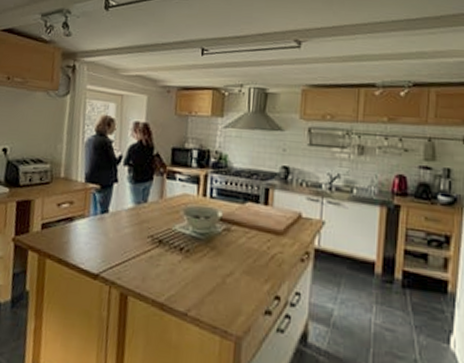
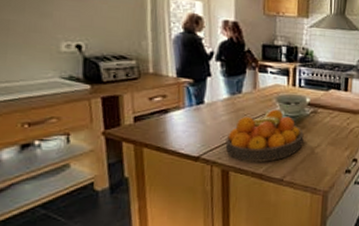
fruit bowl: none [126,223,214,289] -> present [225,109,304,162]

